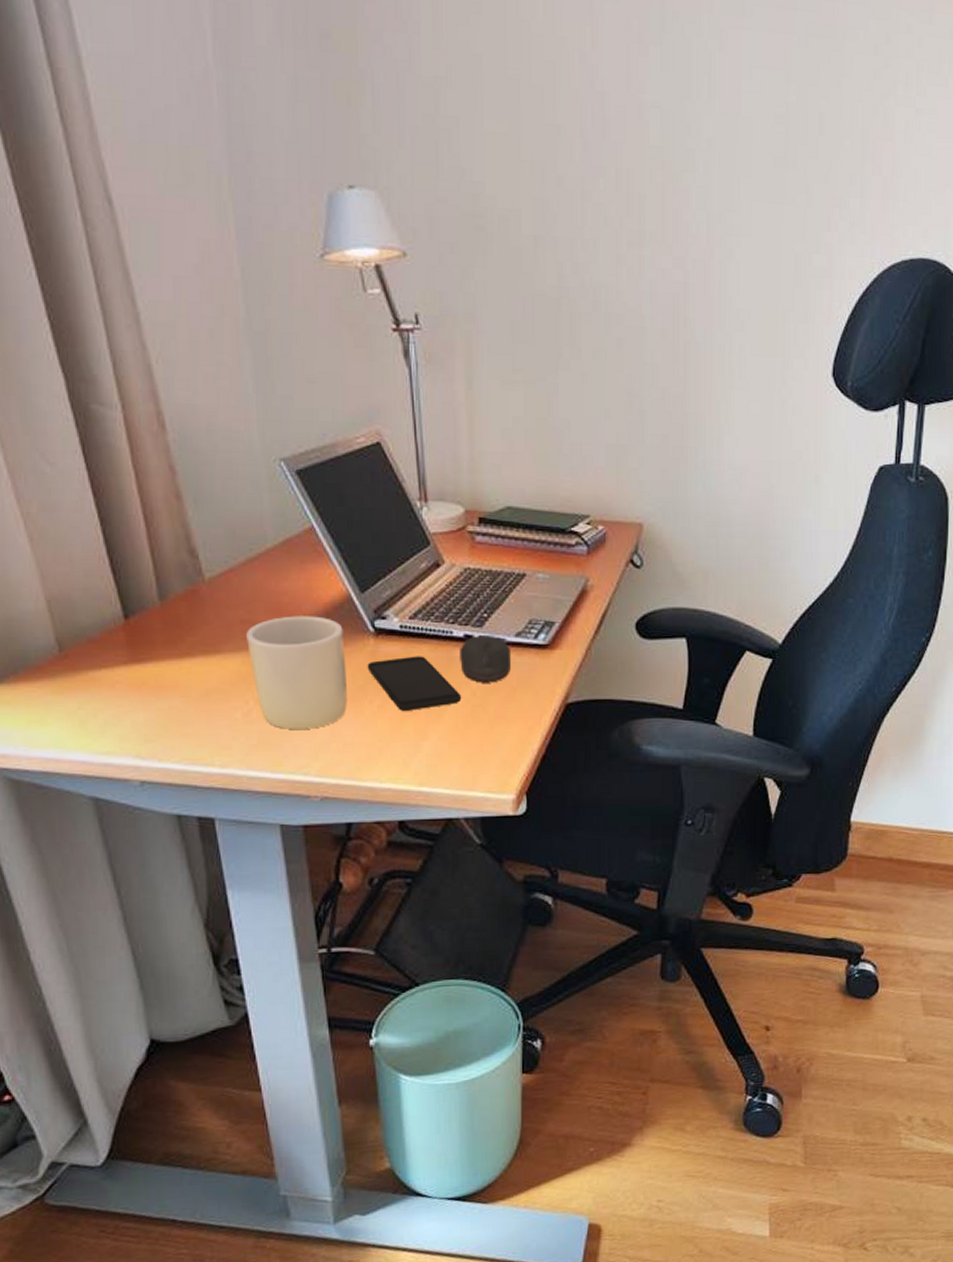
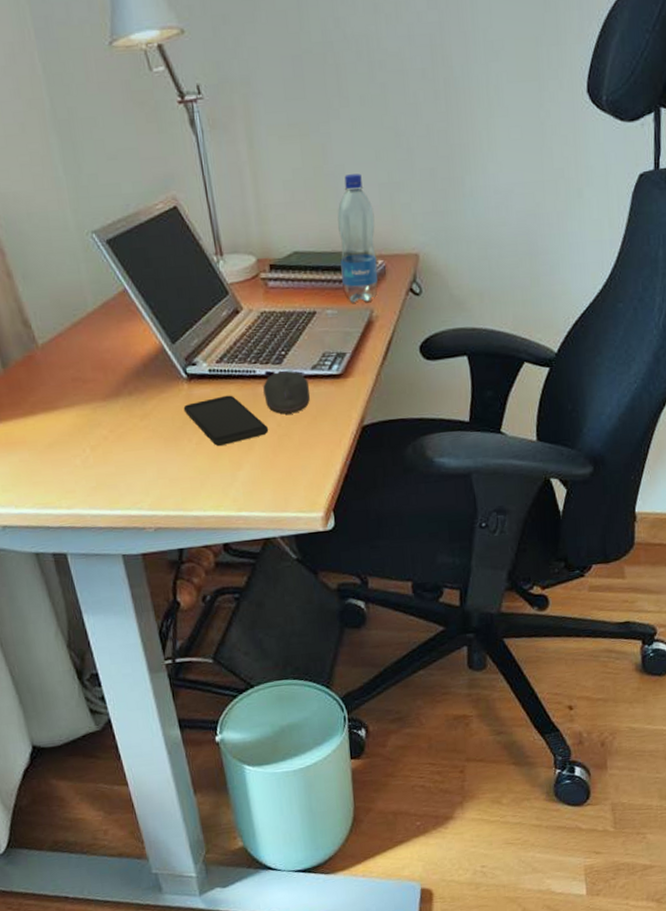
mug: present [246,616,347,729] -> none [77,368,170,471]
bottle: none [557,430,598,571] -> present [337,173,379,303]

